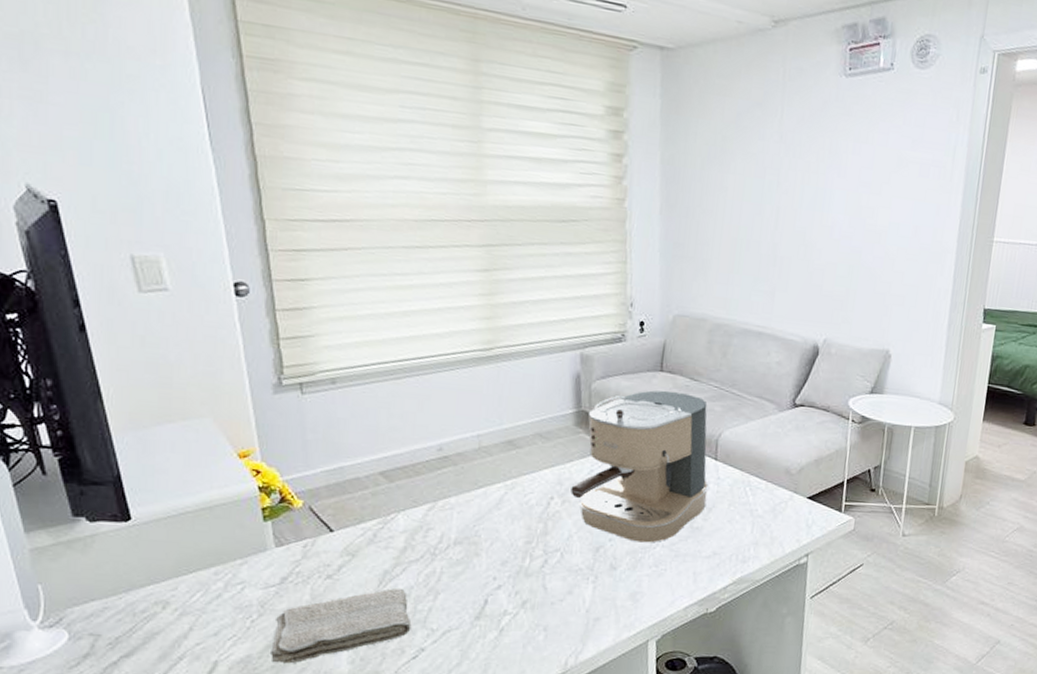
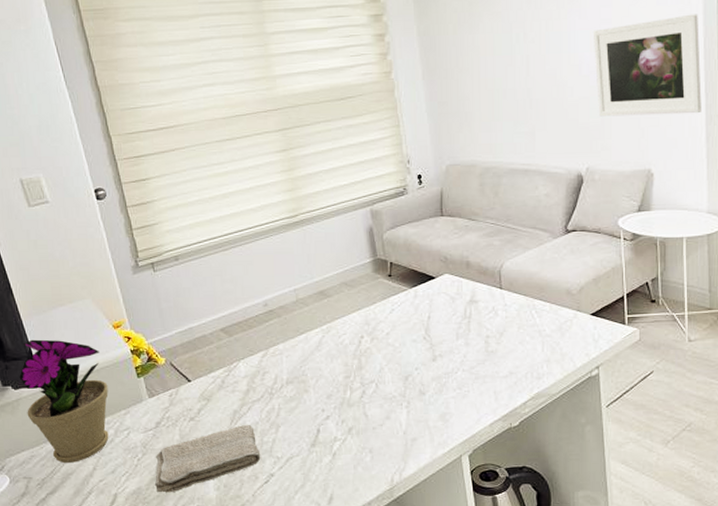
flower pot: none [98,461,222,620] -> present [19,339,109,463]
coffee maker: present [570,390,708,543] -> none [377,232,497,369]
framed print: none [844,192,958,299] -> present [592,14,702,117]

